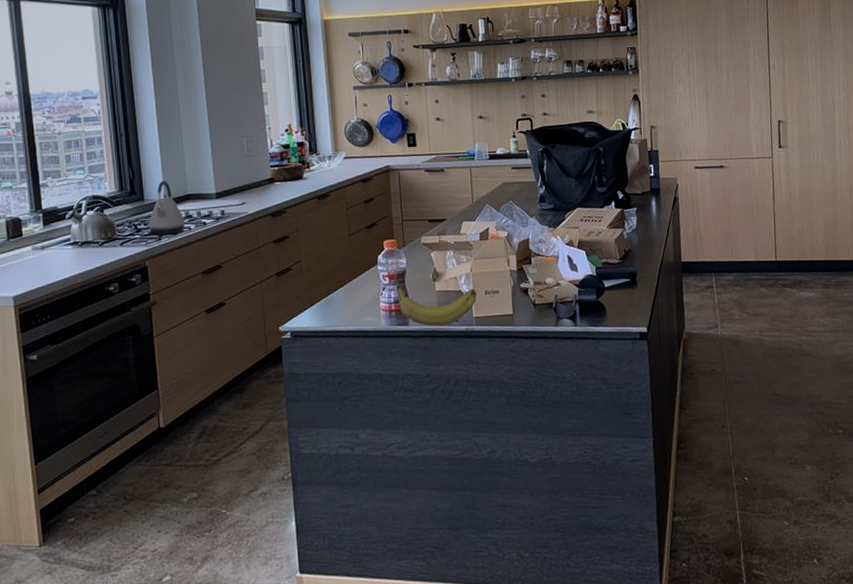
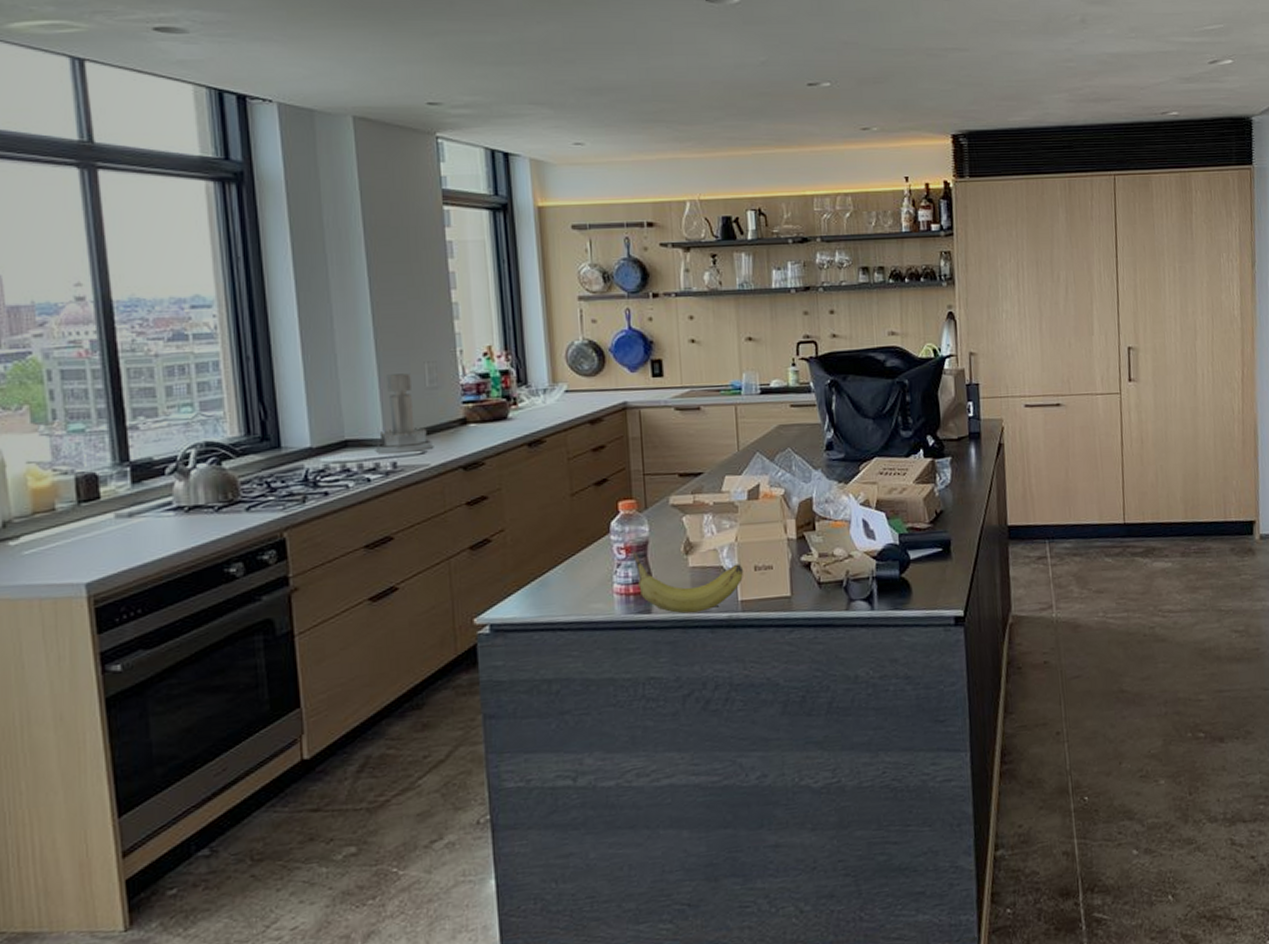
kettle: present [148,181,186,237] -> none [287,422,341,499]
paper towel holder: none [209,145,251,205] -> present [375,373,434,455]

